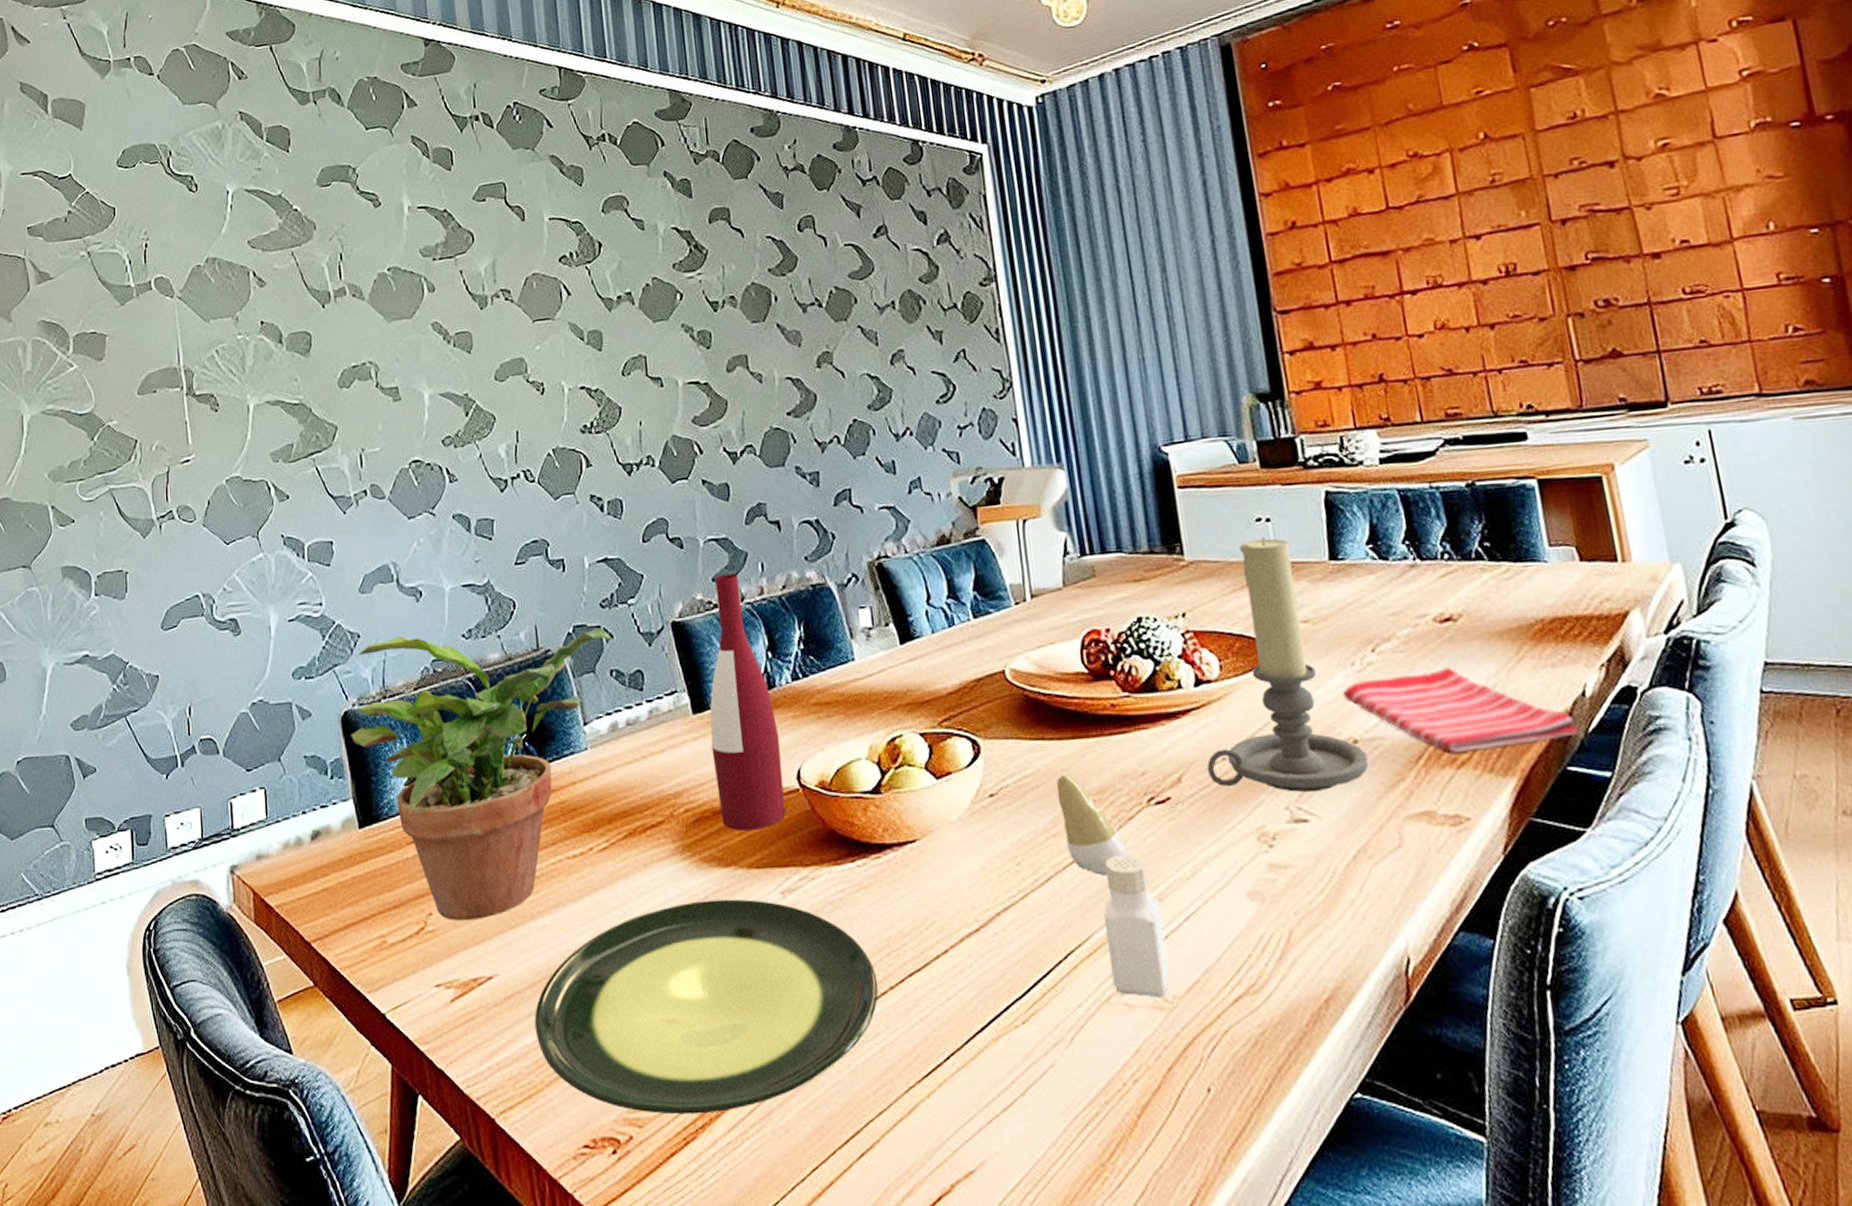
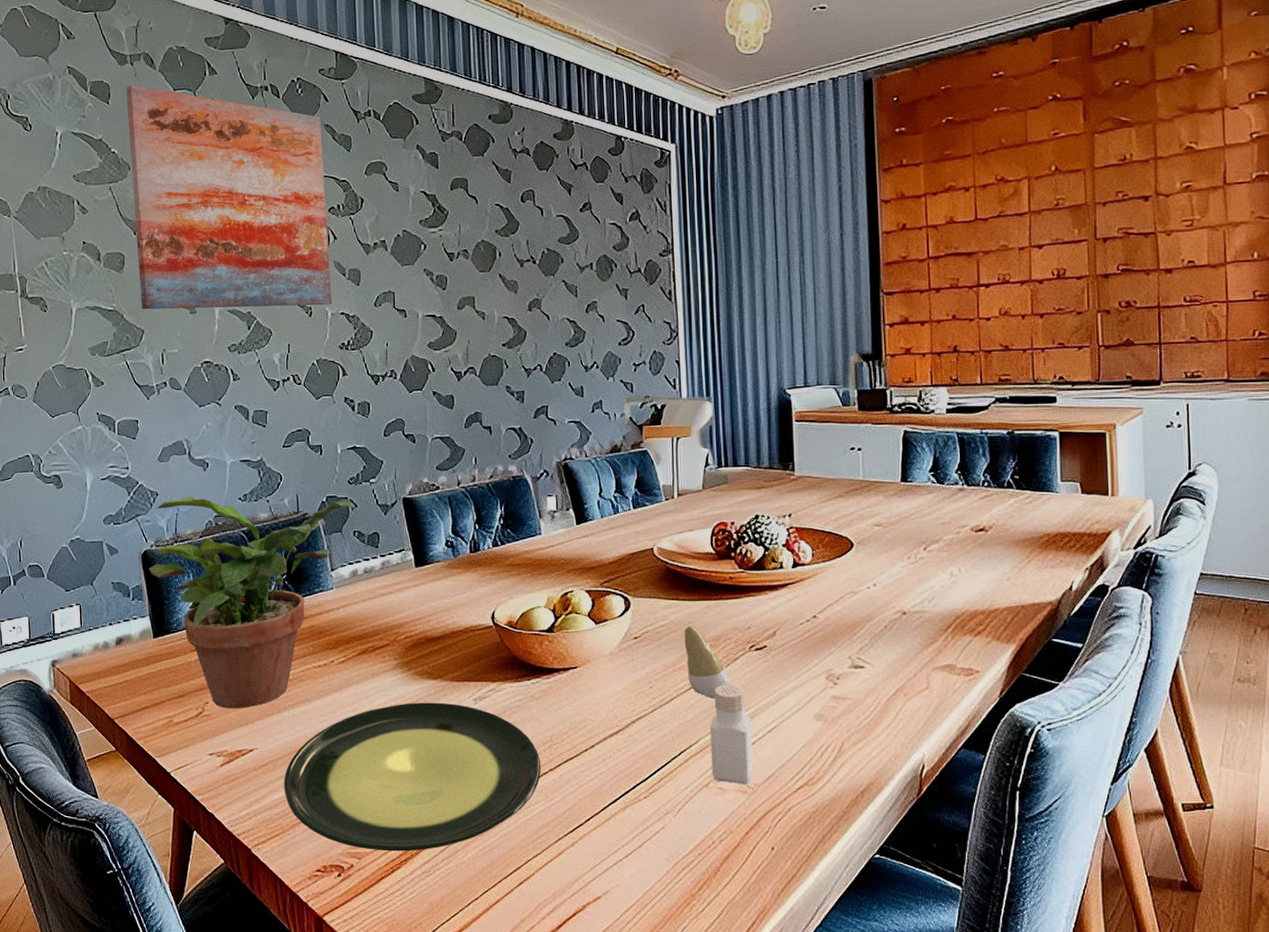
wall art: none [309,127,569,401] -> present [126,84,332,310]
wine bottle: present [710,573,787,831] -> none [428,464,483,654]
candle holder: present [1206,537,1369,792] -> none [795,462,912,647]
dish towel: present [1343,668,1580,754] -> none [899,564,1064,626]

